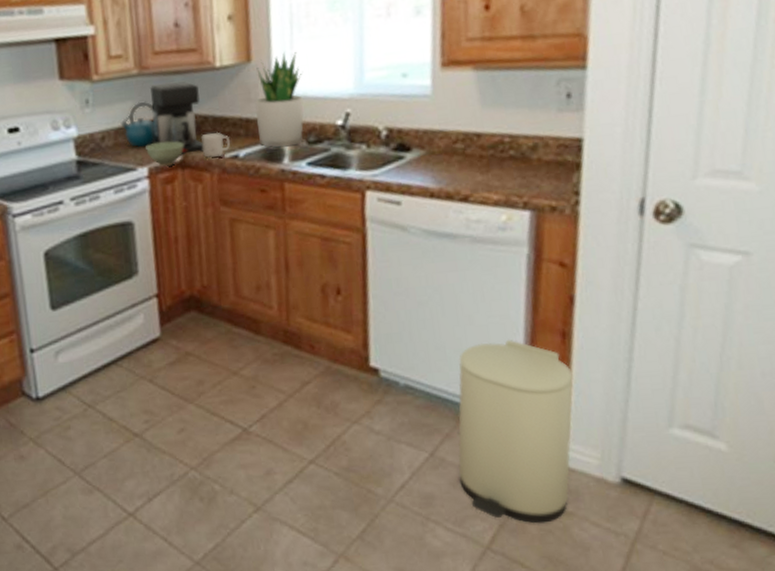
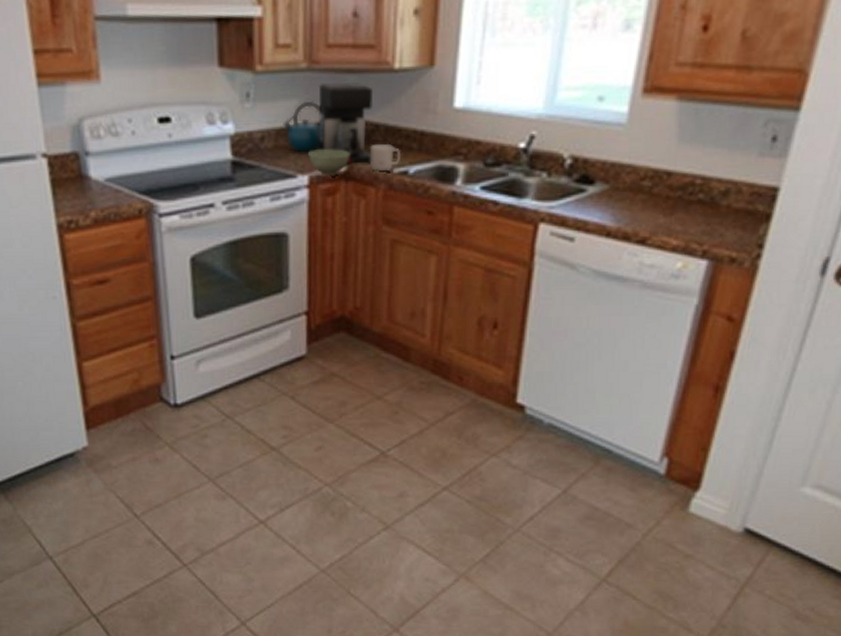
planter: present [255,51,305,148] -> none [432,58,491,167]
pedal bin: present [458,339,573,524] -> none [587,388,718,562]

